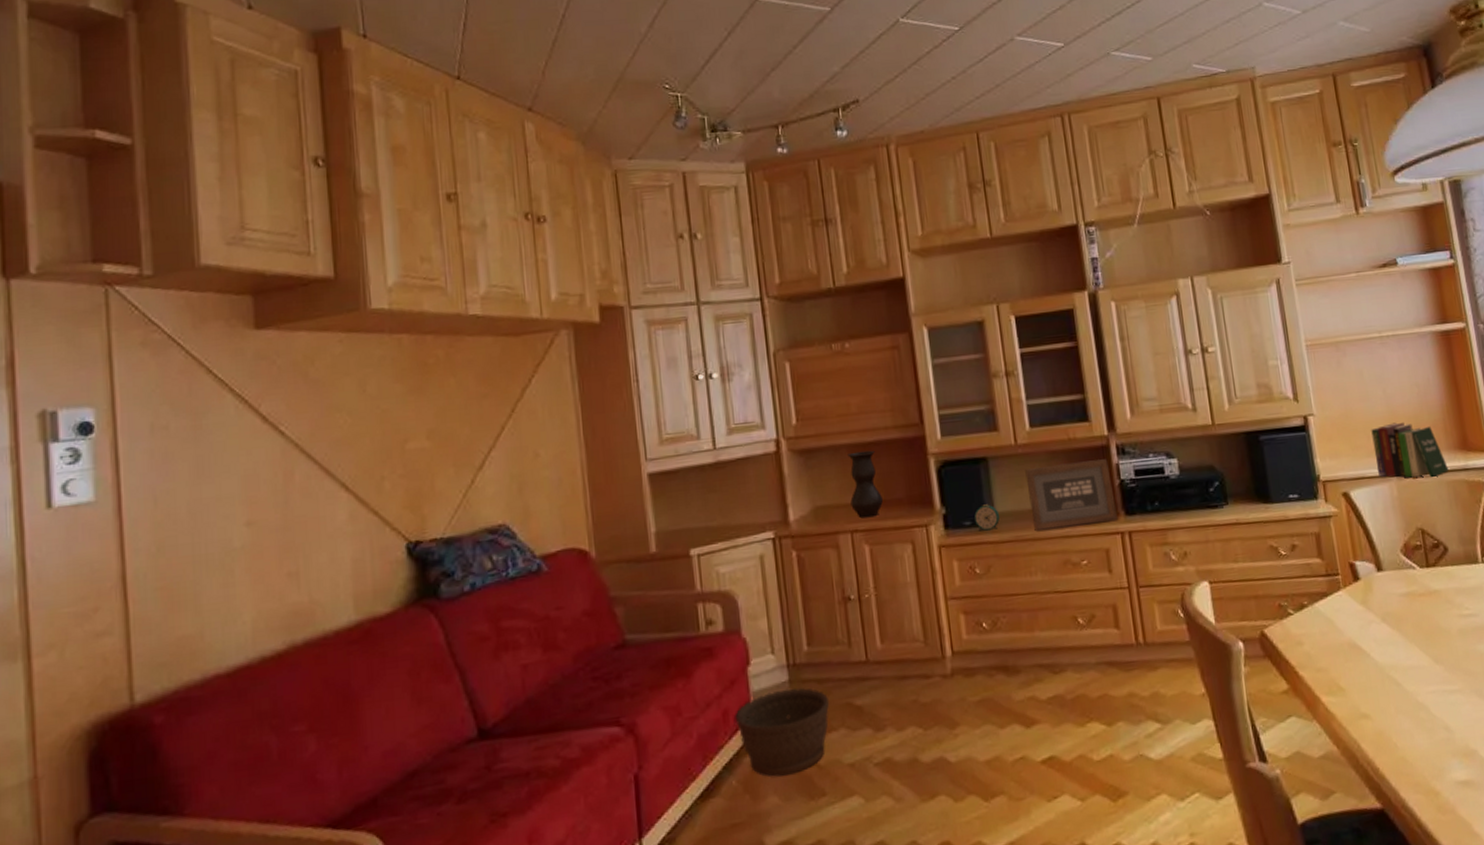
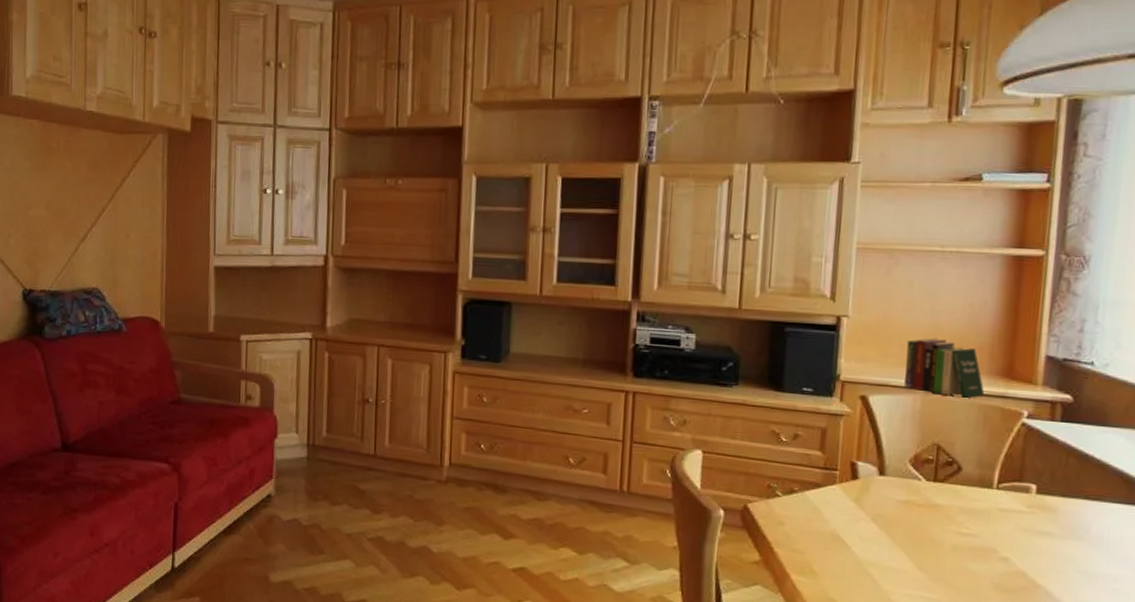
basket: present [736,687,830,777] -> none [260,463,338,531]
vase: present [847,450,883,518] -> none [381,277,410,337]
alarm clock: present [974,504,1000,531] -> none [490,343,513,367]
picture frame: present [1025,459,1117,531] -> none [544,319,626,379]

